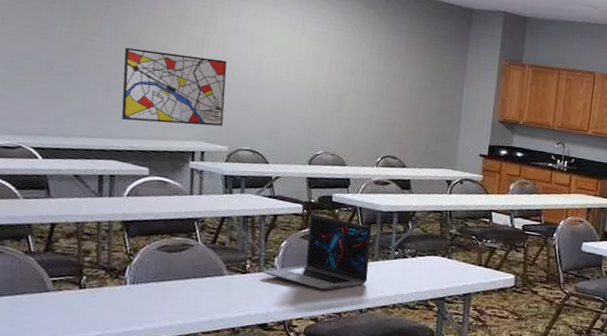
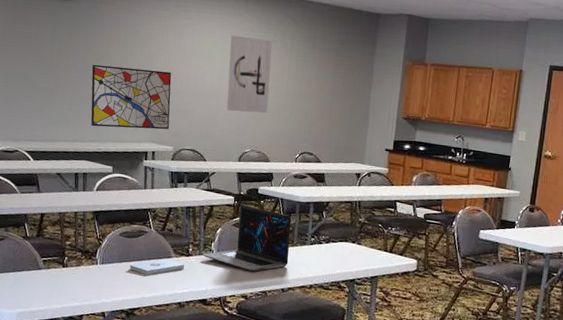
notepad: none [169,277,241,296] -> present [129,259,185,275]
wall art: none [295,22,350,112] -> present [226,35,272,114]

